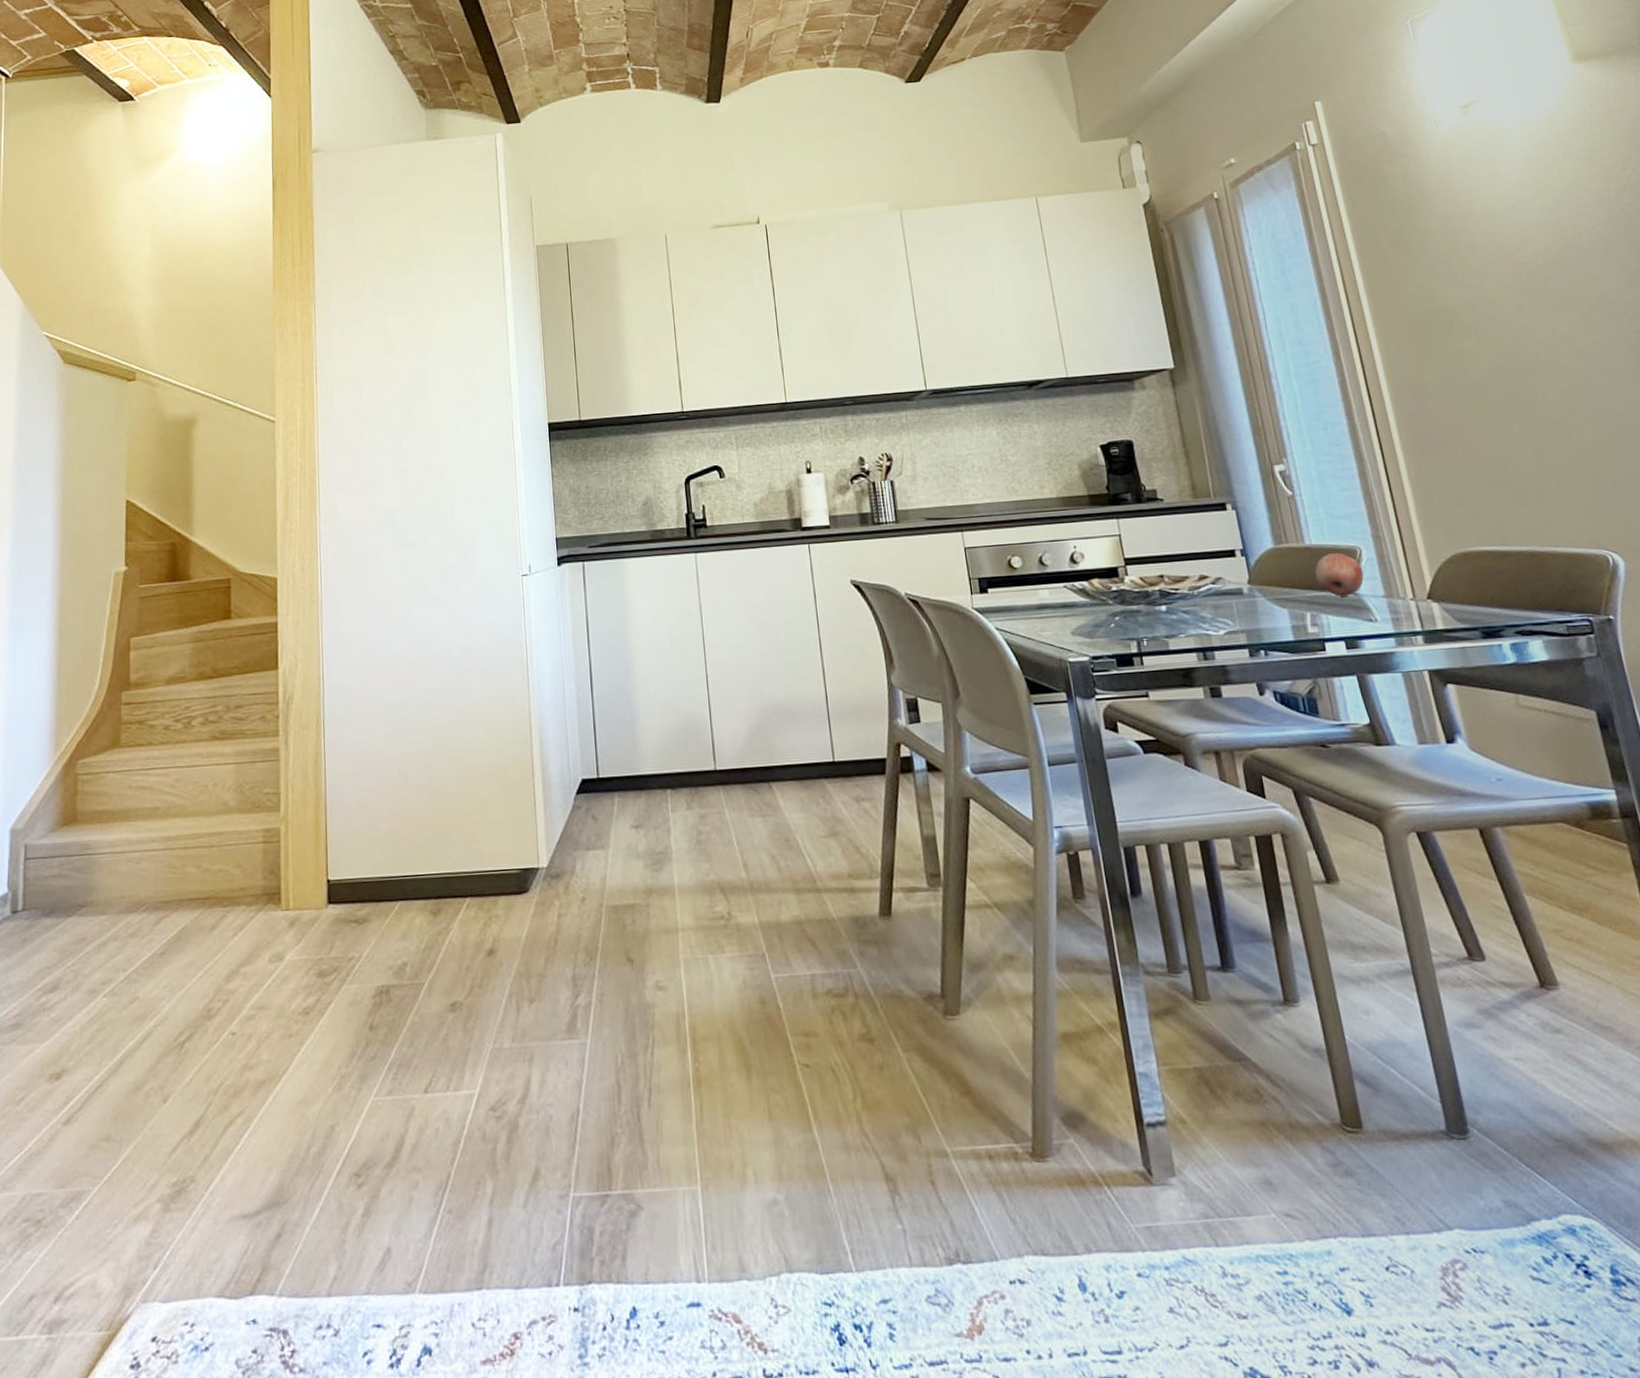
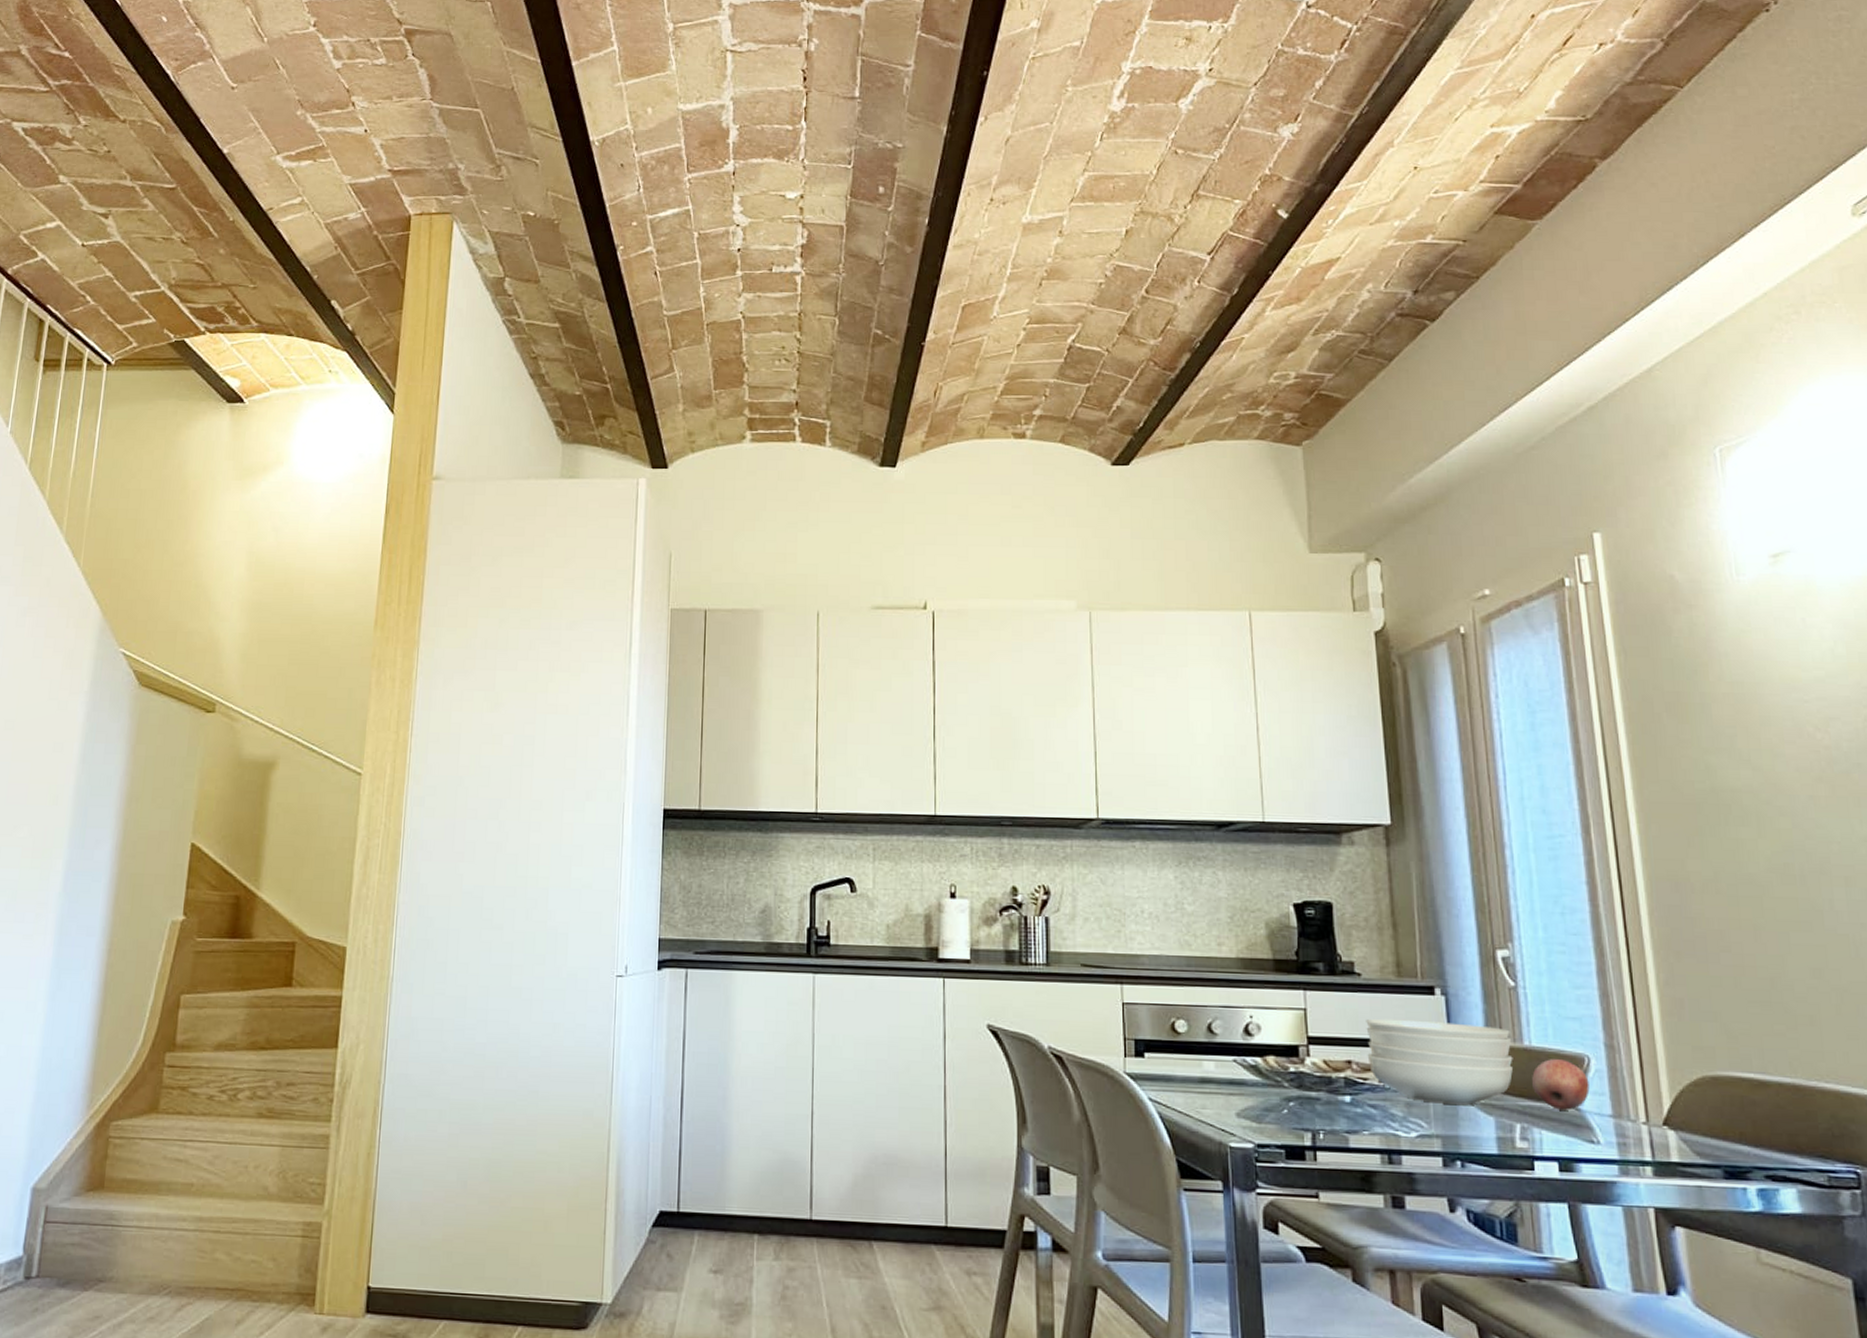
bowl: none [1171,532,1299,603] -> present [1366,1018,1513,1105]

